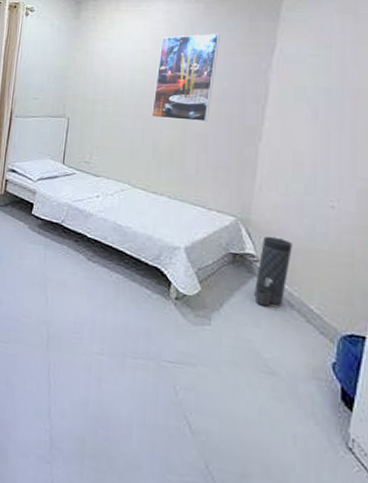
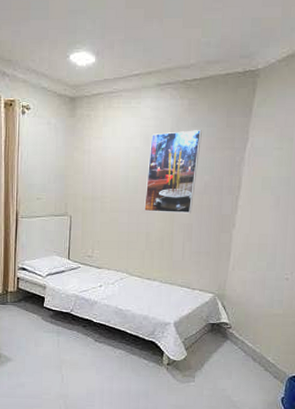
canister: present [254,235,293,307] -> none [227,306,257,362]

